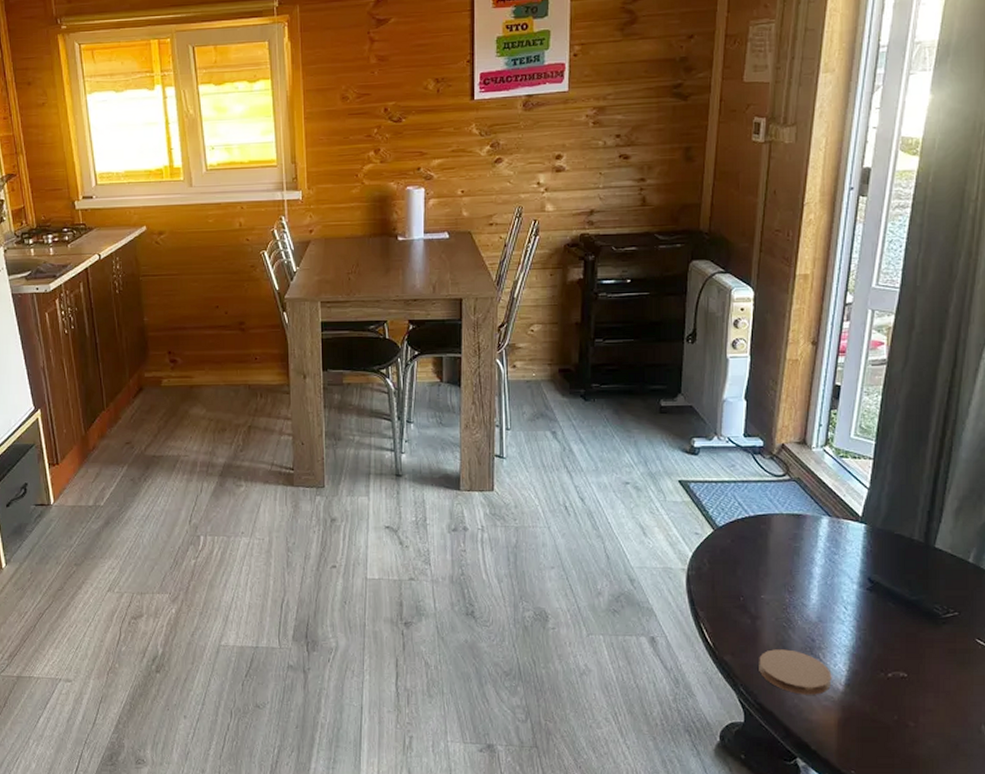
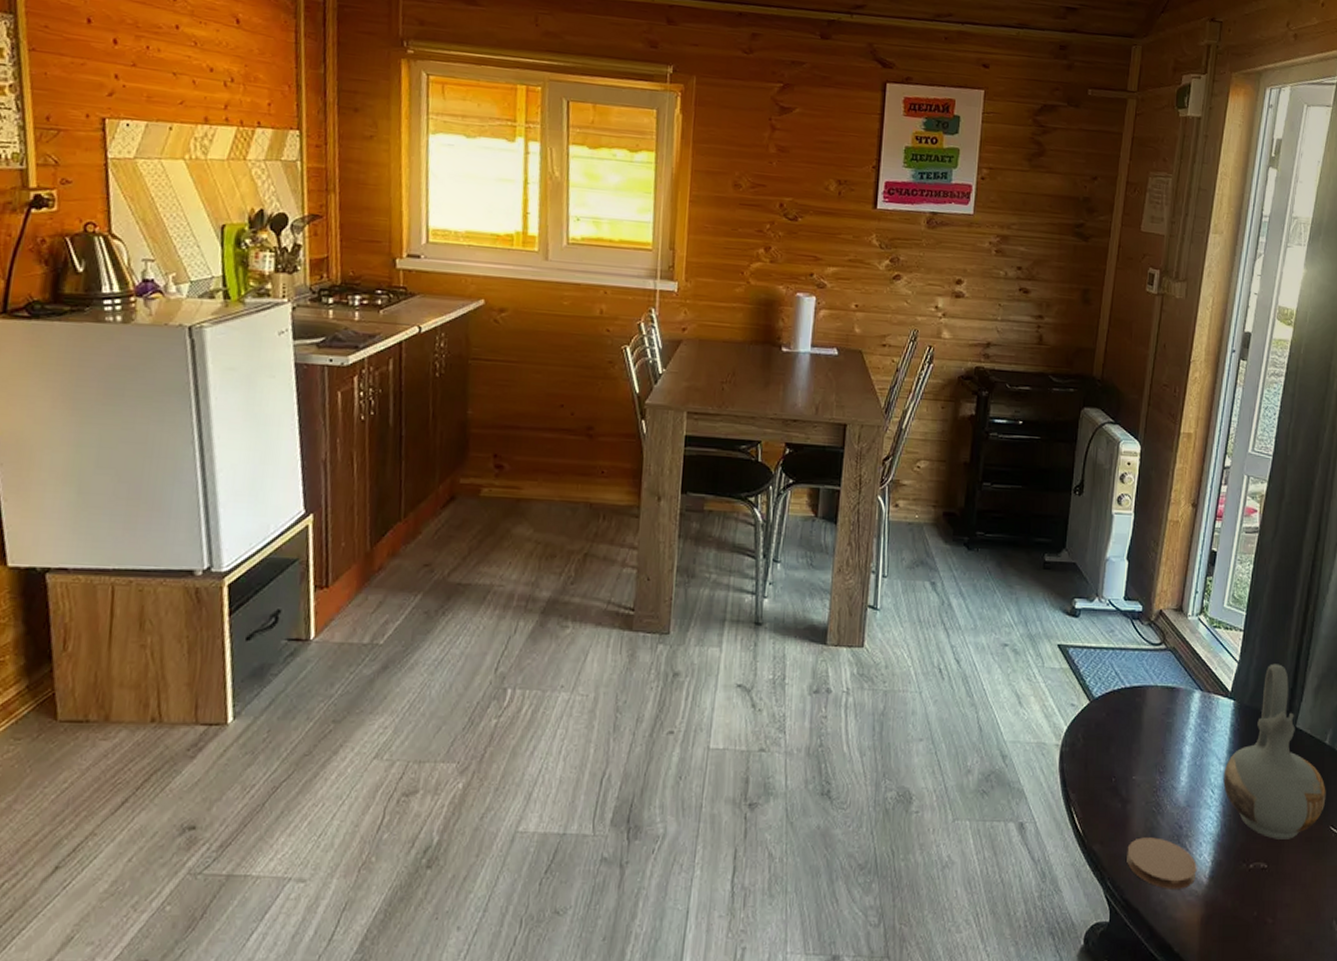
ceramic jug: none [857,488,971,651] -> present [1223,663,1326,839]

